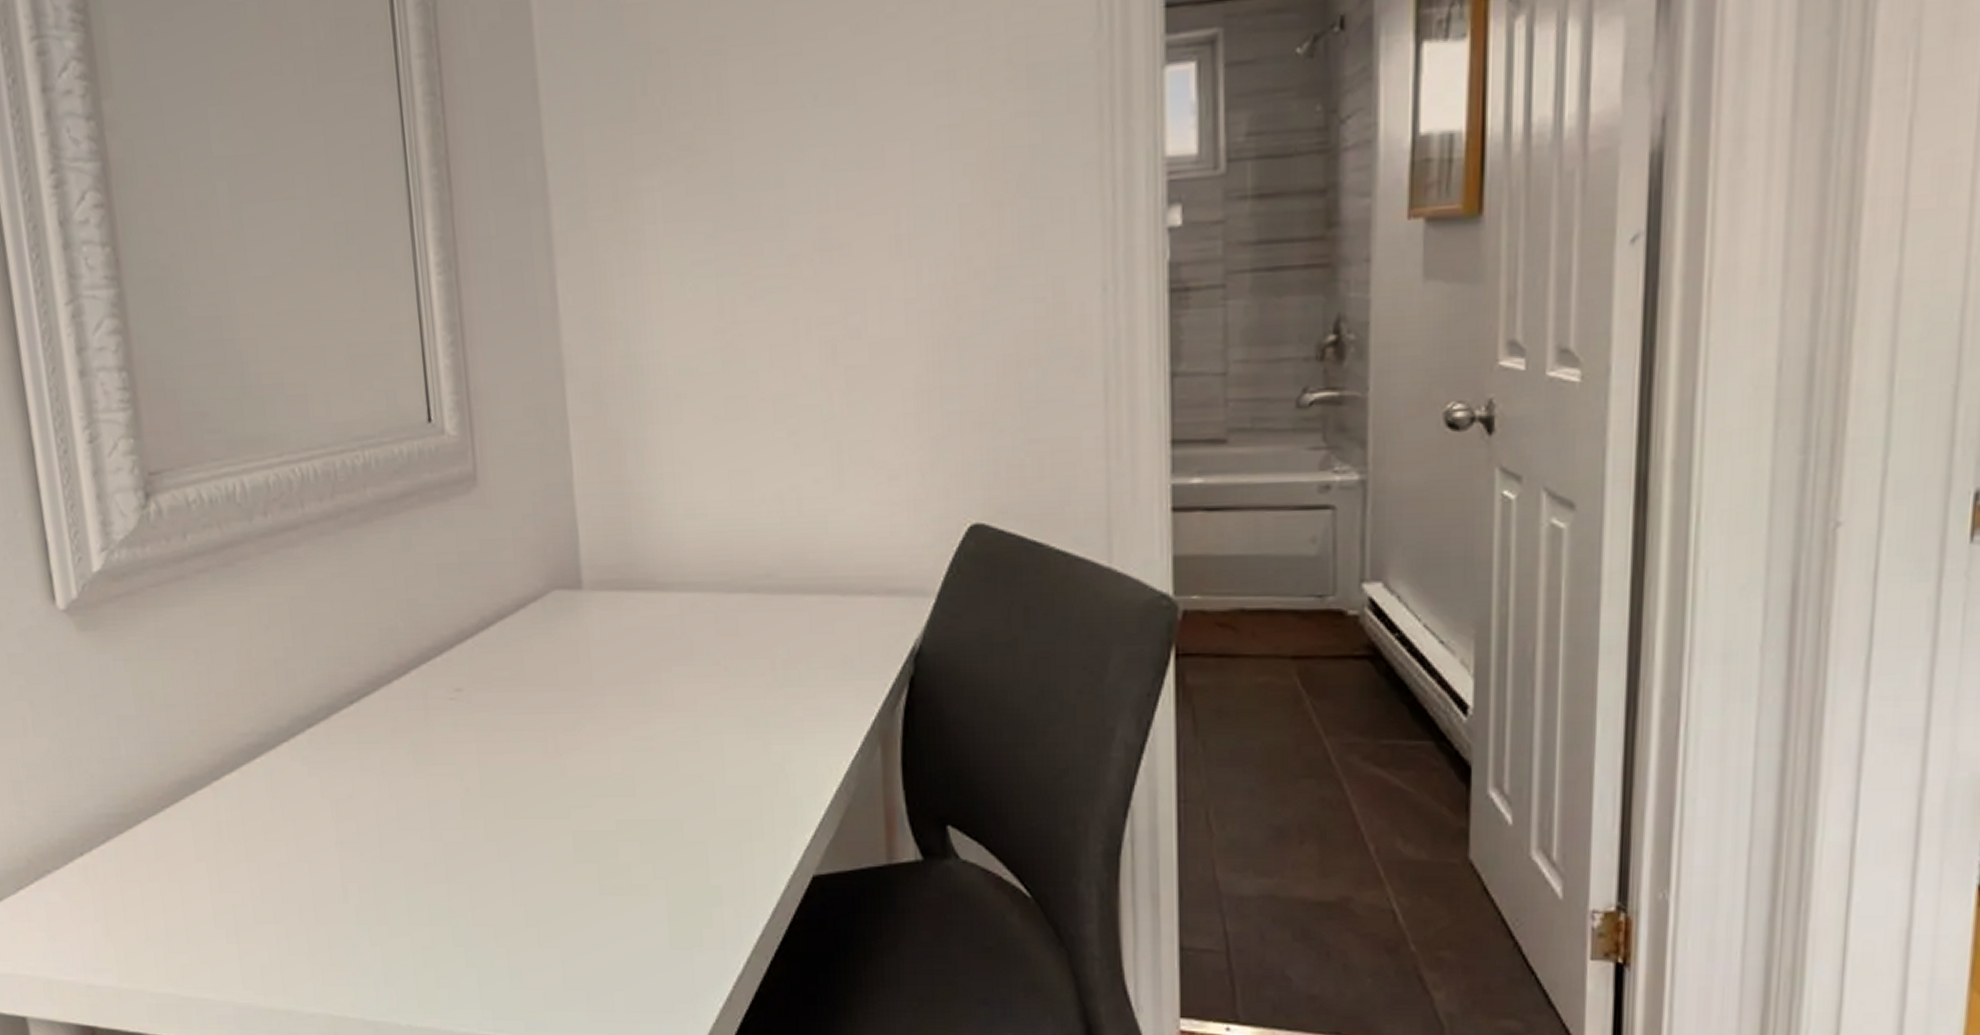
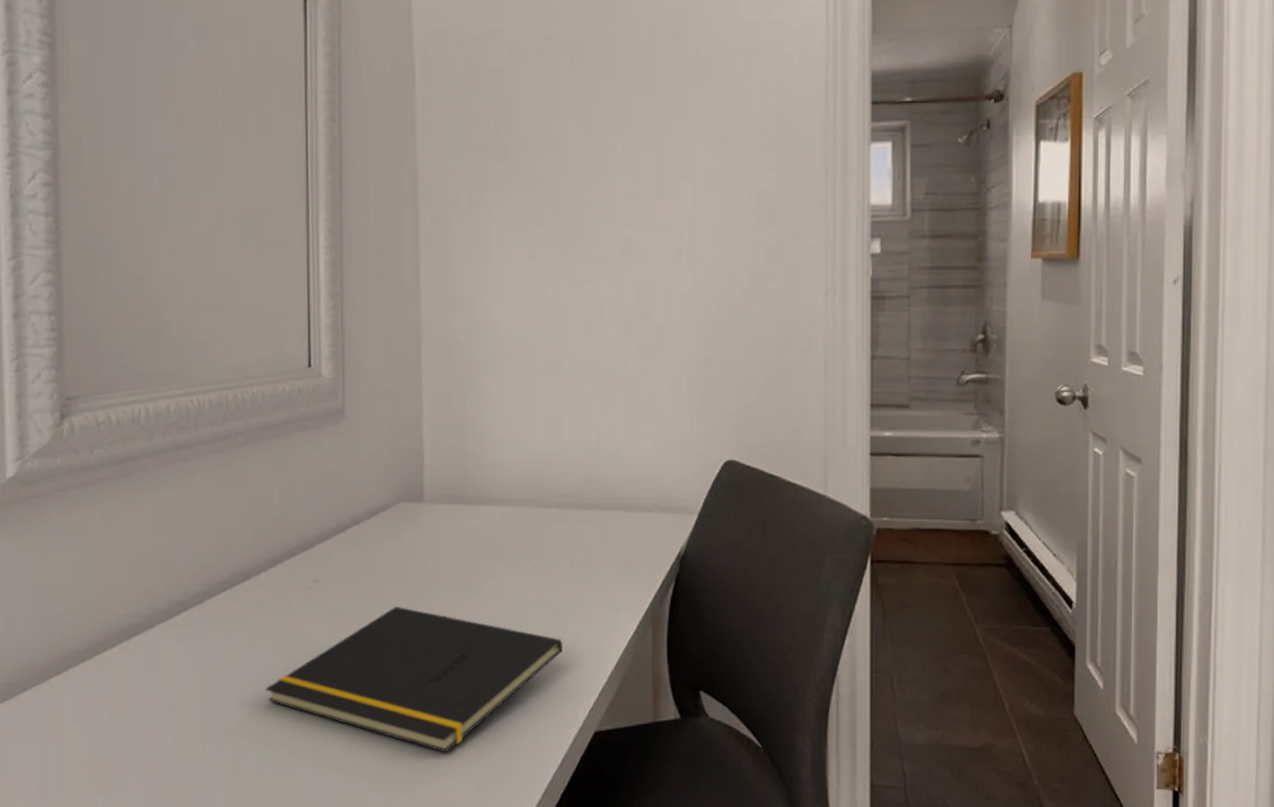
notepad: none [410,720,768,900] -> present [265,606,564,753]

